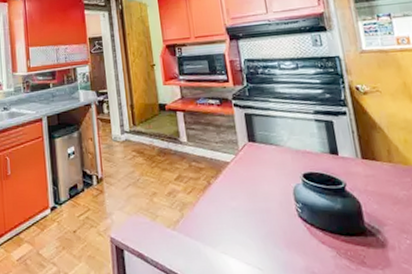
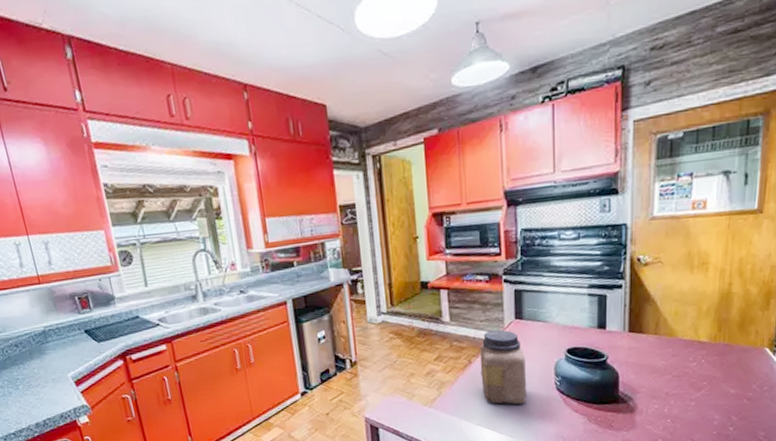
jar: none [217,151,270,232] -> present [479,329,528,405]

